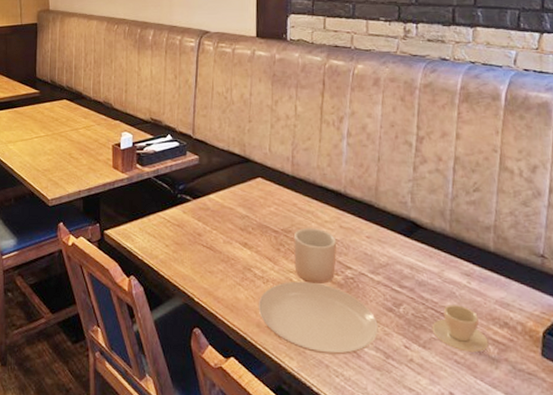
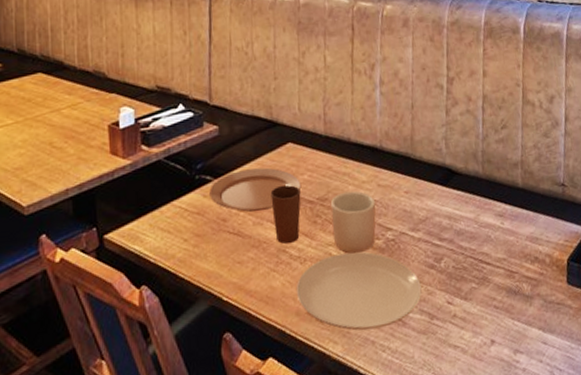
plate: none [188,195,268,233] -> present [209,167,302,212]
cup: none [240,213,267,265] -> present [270,184,301,244]
teacup: present [431,305,489,353] -> none [471,248,523,295]

